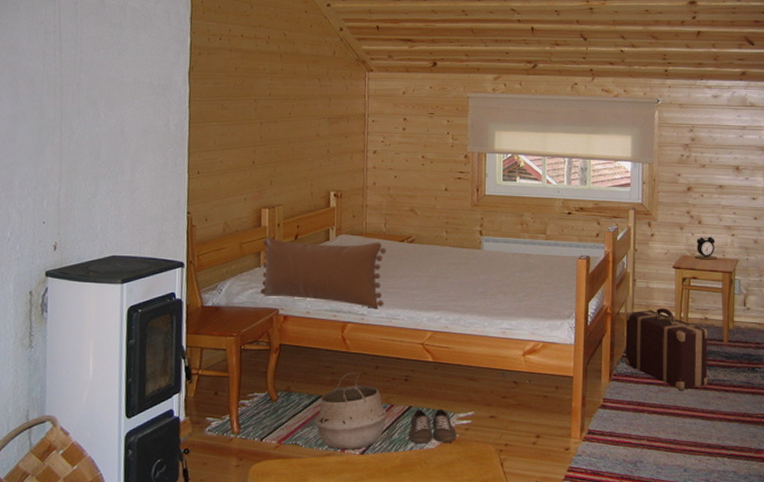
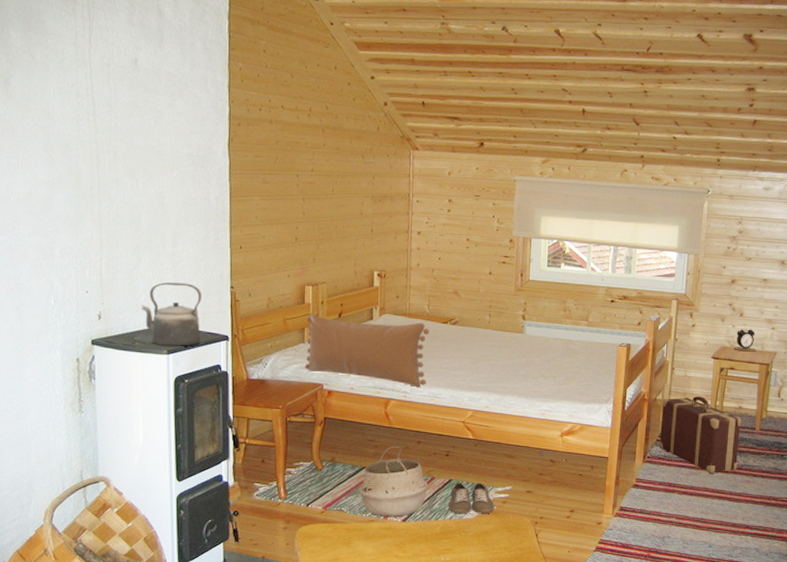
kettle: none [98,210,159,276] -> present [142,282,202,348]

